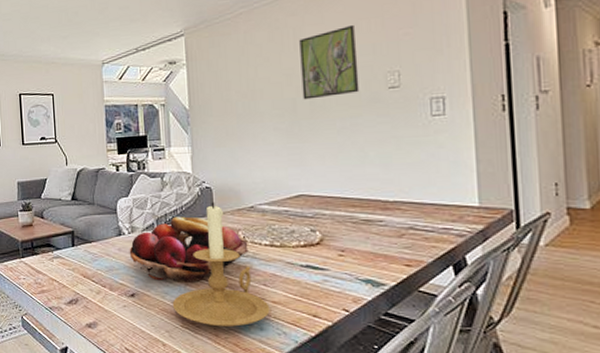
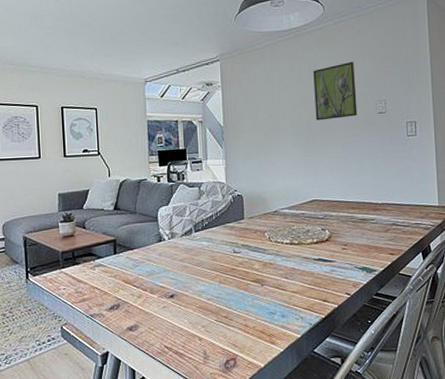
fruit basket: present [129,216,249,283] -> none [169,221,273,281]
candle holder: present [172,202,270,328] -> none [208,208,290,318]

